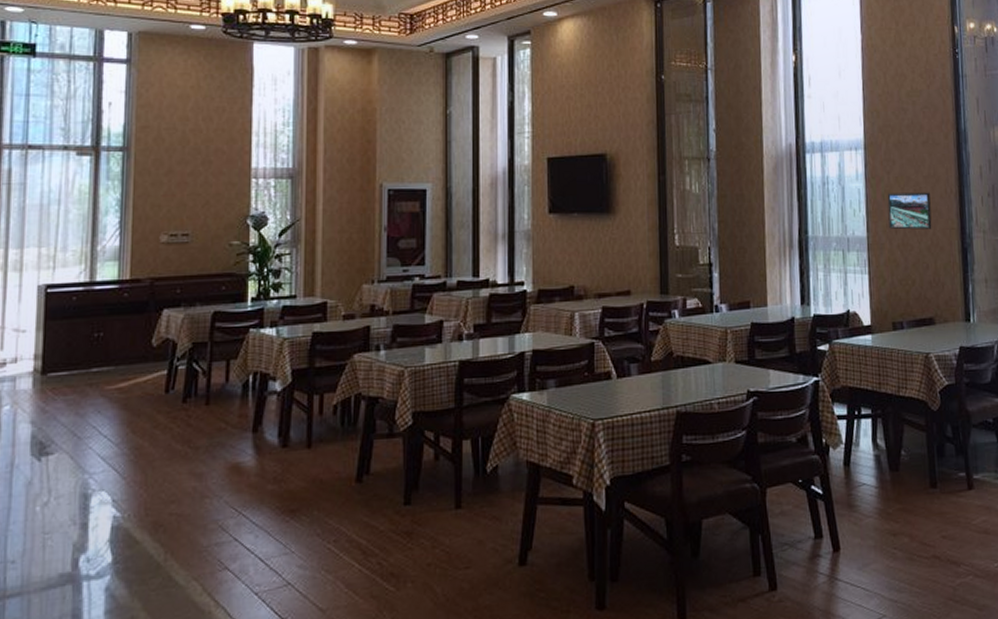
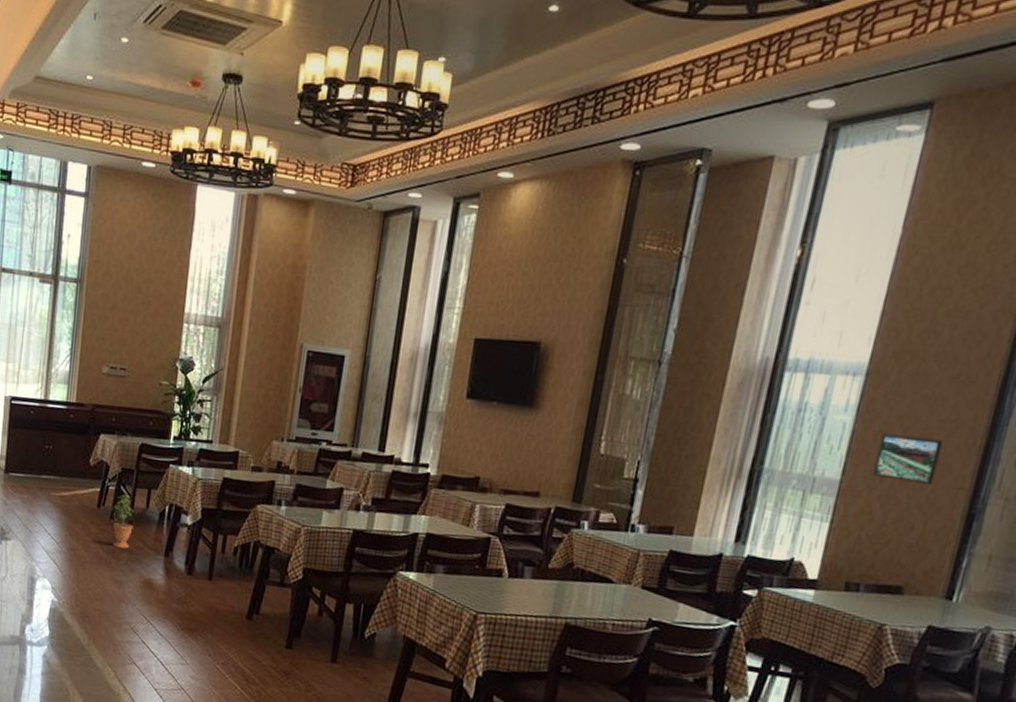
potted plant: none [183,370,212,435] -> present [111,493,134,549]

